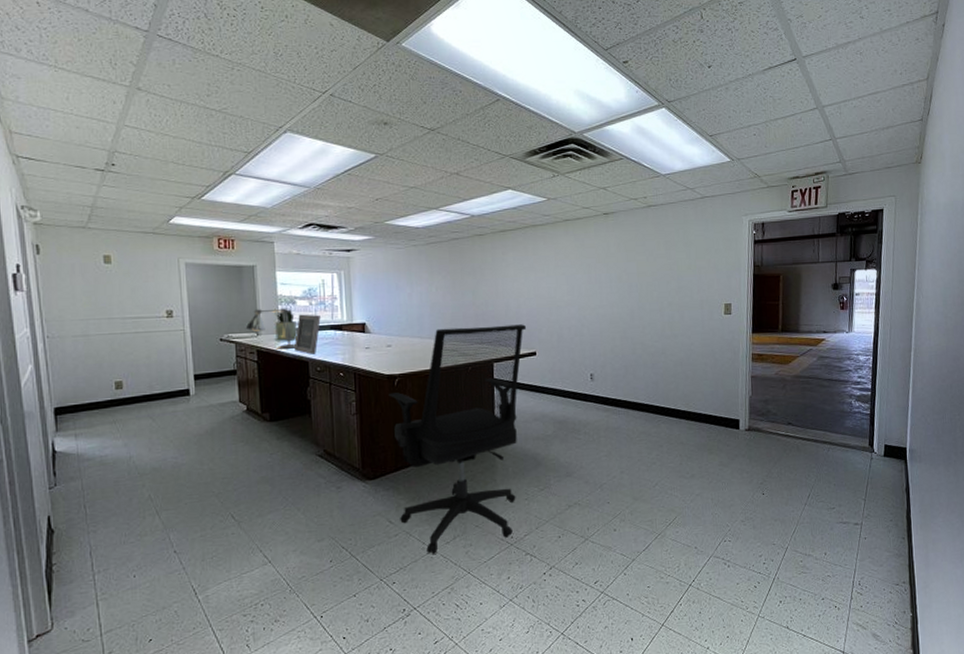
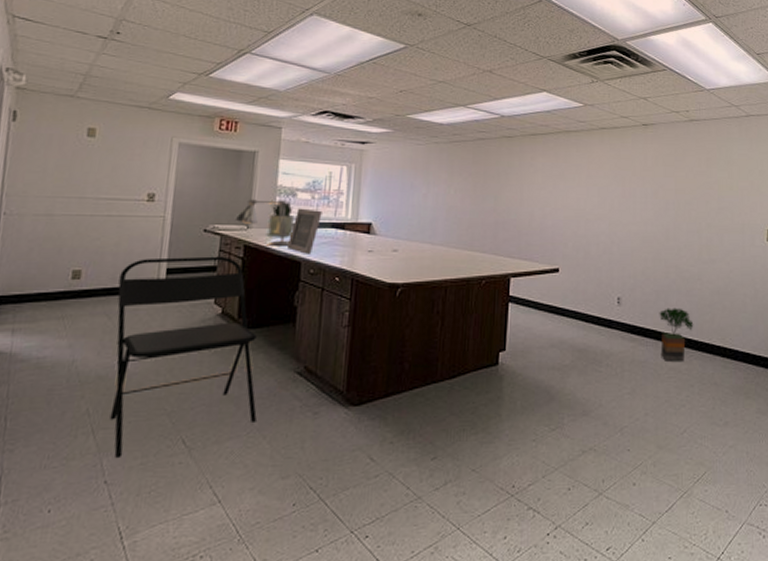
folding chair: none [155,361,290,533] -> present [109,256,257,459]
office chair: present [388,324,527,554] -> none [383,235,551,502]
potted tree: none [628,379,661,427] -> present [659,308,694,363]

